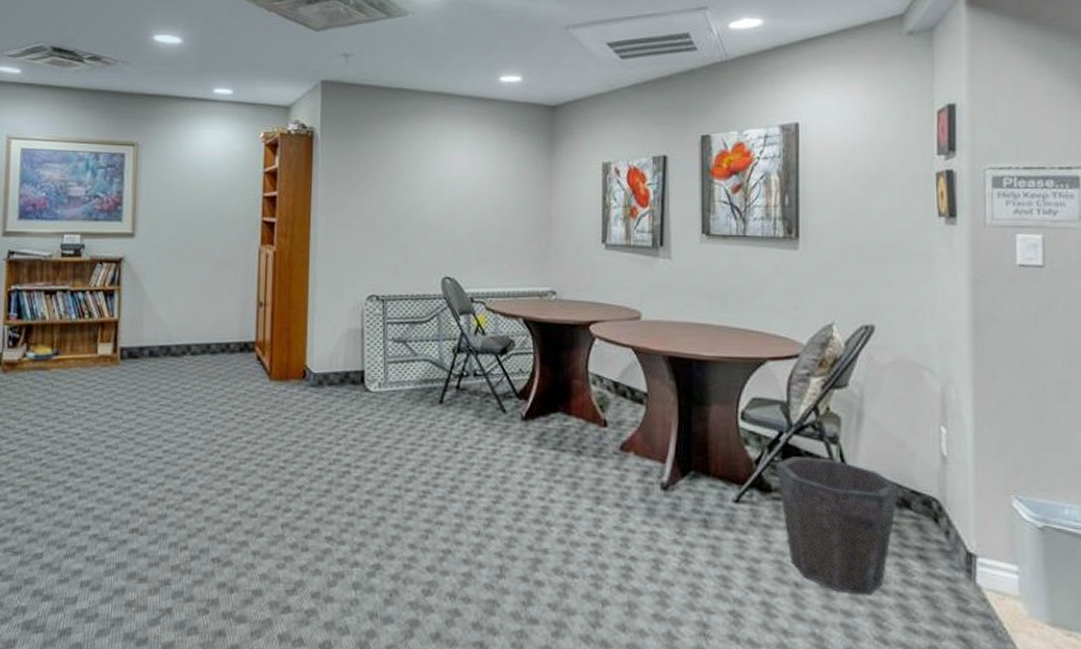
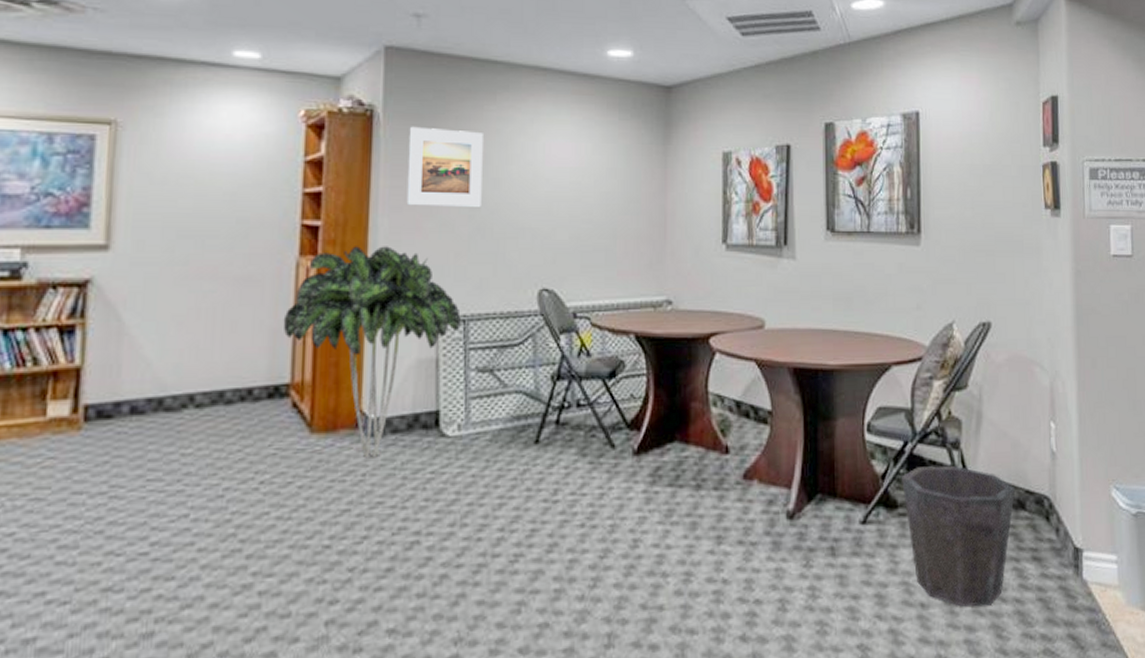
indoor plant: none [250,238,380,404] -> present [283,246,461,459]
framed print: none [338,144,397,209] -> present [406,126,483,207]

